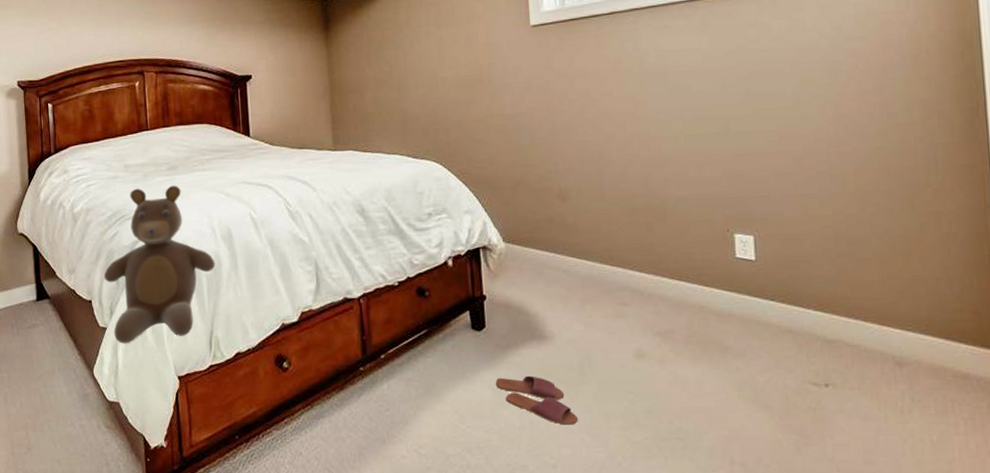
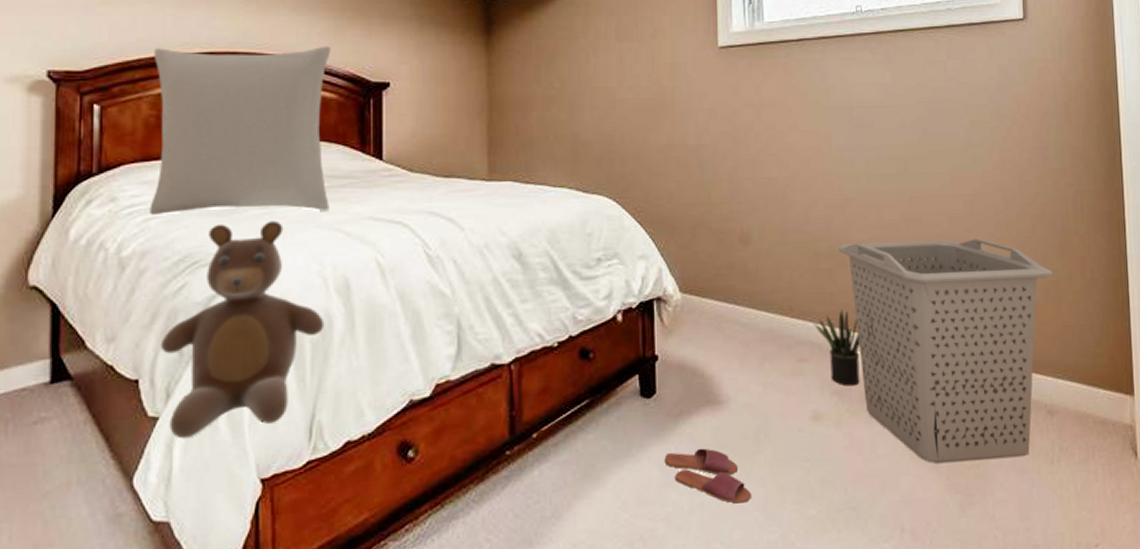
pillow: none [84,49,213,183] -> present [149,45,331,216]
potted plant: none [634,258,683,329] -> present [814,308,860,386]
laundry basket: none [656,193,901,405] -> present [837,238,1054,464]

